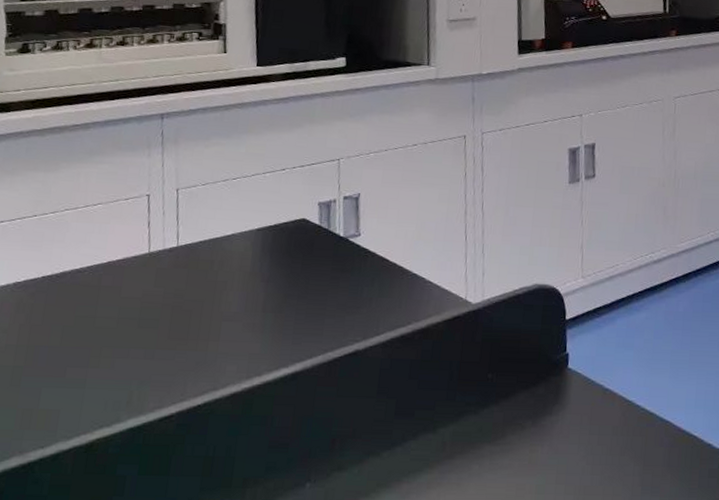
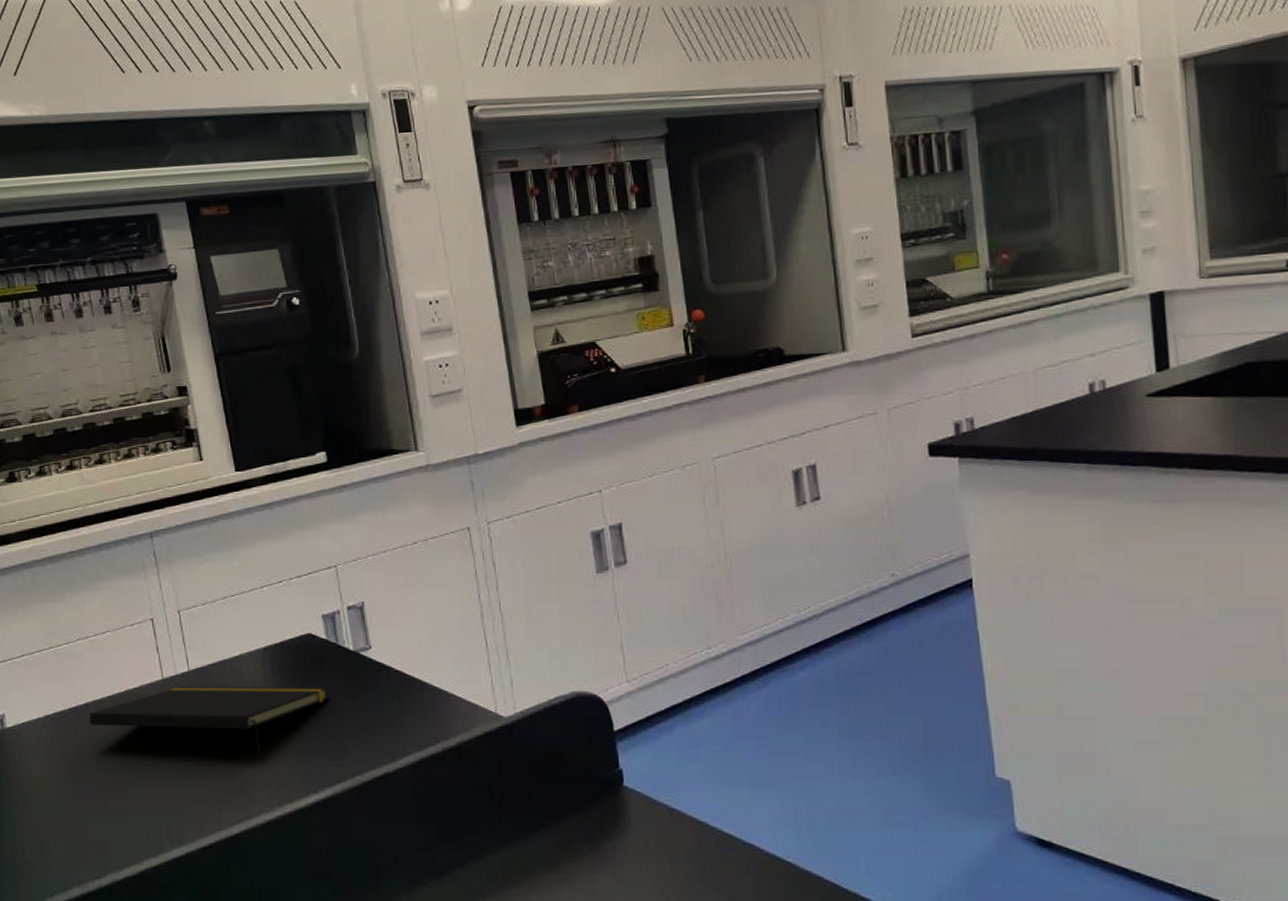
notepad: none [62,260,314,330] -> present [89,686,328,755]

